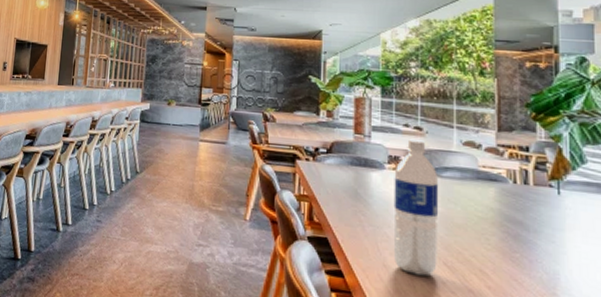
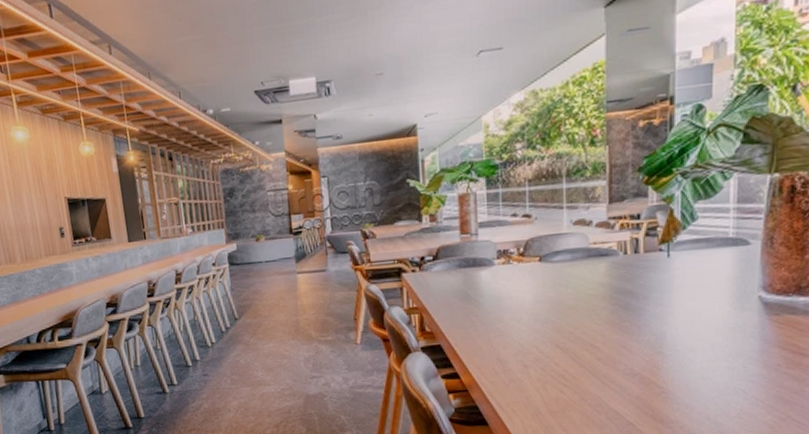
water bottle: present [393,138,439,277] -> none [504,227,550,362]

